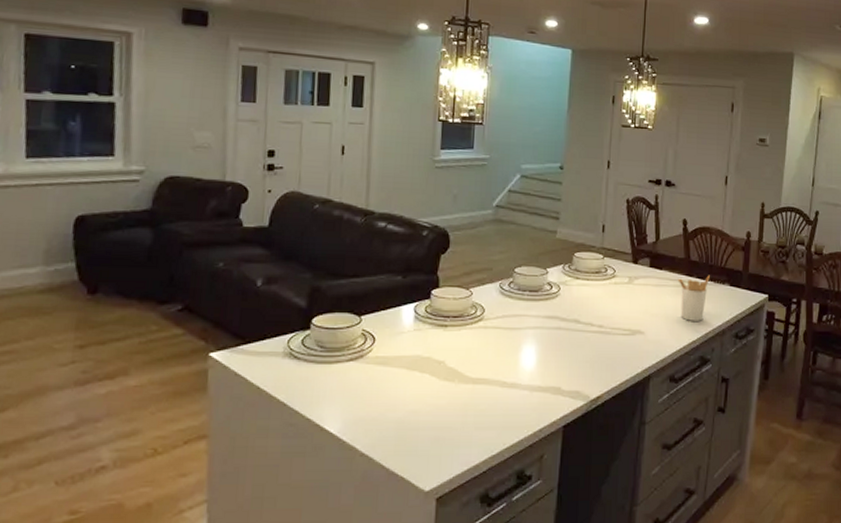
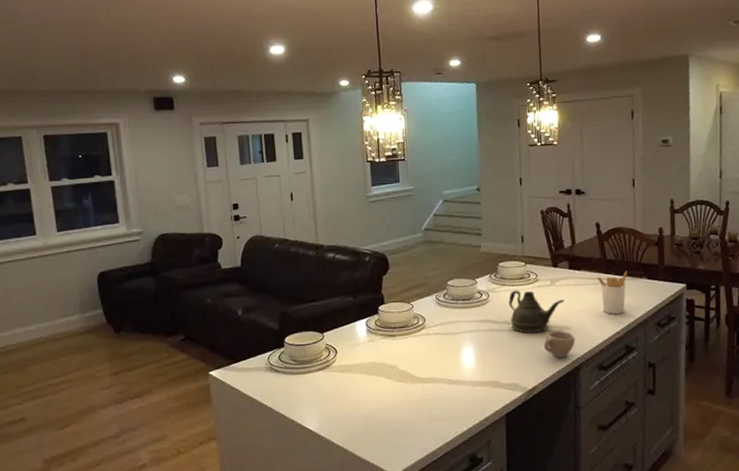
teapot: none [580,285,642,335] -> present [509,290,565,333]
cup: none [613,334,648,365] -> present [543,330,575,358]

